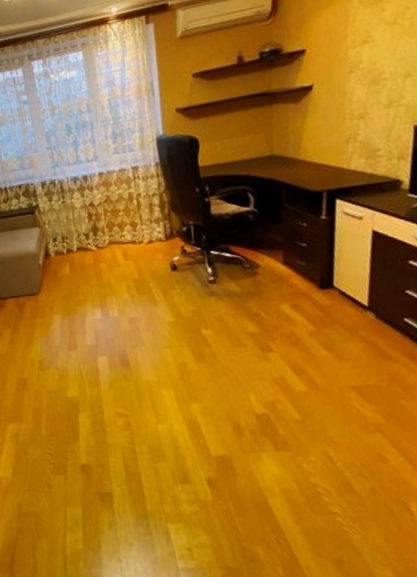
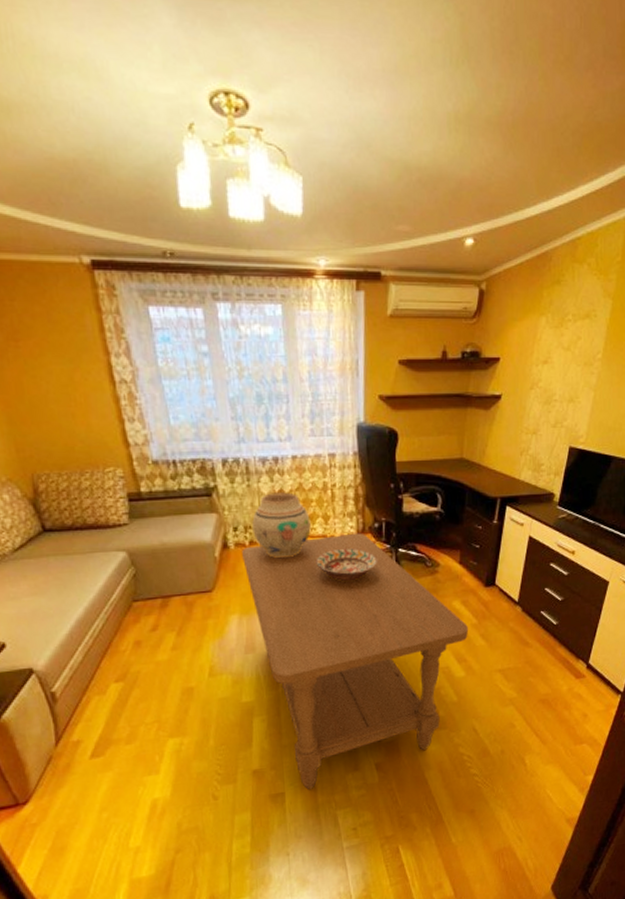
coffee table: none [61,237,305,495] -> present [242,532,468,790]
vase: none [68,204,121,264] -> present [252,492,311,559]
decorative bowl: none [127,252,189,285] -> present [316,548,377,582]

